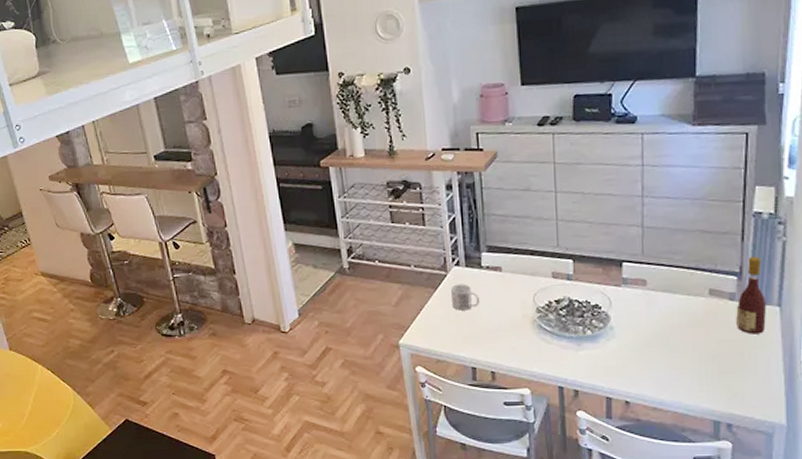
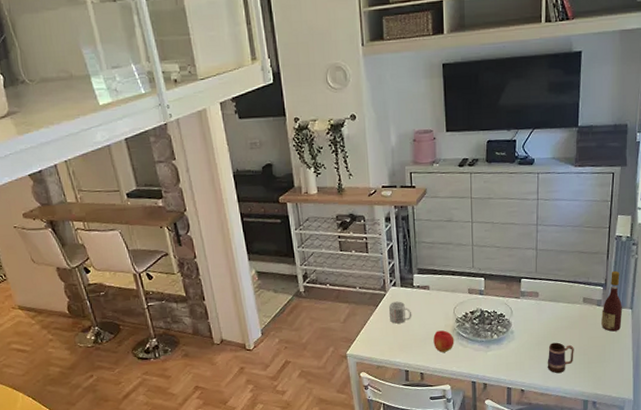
apple: none [507,321,535,348] -> present [433,330,454,352]
mug: none [660,344,699,384] -> present [547,342,574,374]

